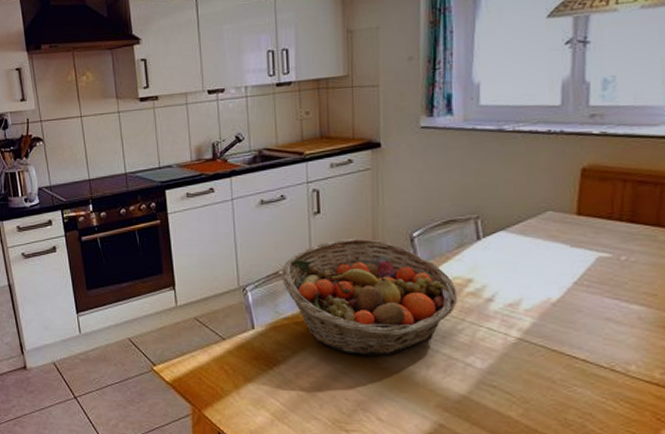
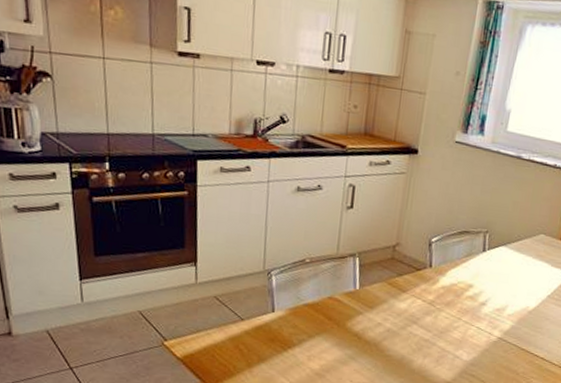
fruit basket: present [280,238,457,356] -> none [306,235,459,345]

